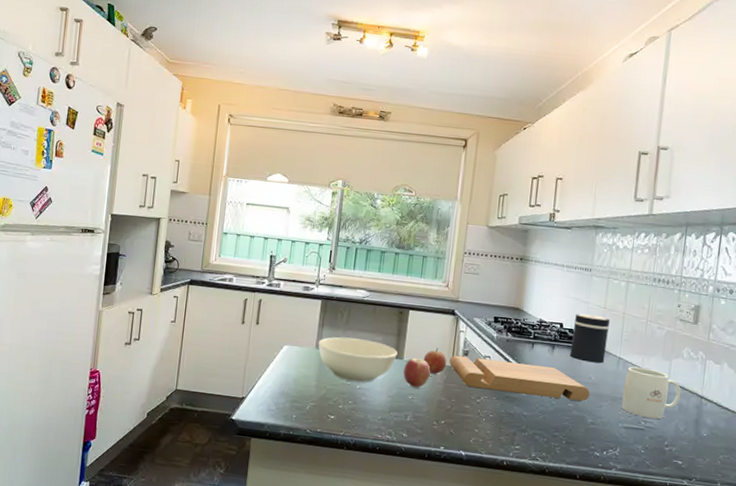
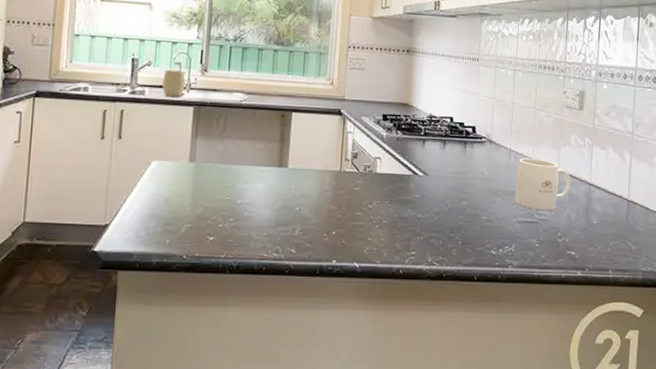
soap dispenser: none [295,260,316,291] -> present [162,62,186,98]
bowl: present [318,337,398,383] -> none [191,147,282,197]
fruit: present [403,357,430,388] -> none [288,164,318,197]
fruit: present [423,348,447,374] -> none [309,152,335,181]
cutting board: present [449,355,591,401] -> none [338,158,484,198]
cylinder: present [569,313,610,363] -> none [461,105,499,157]

